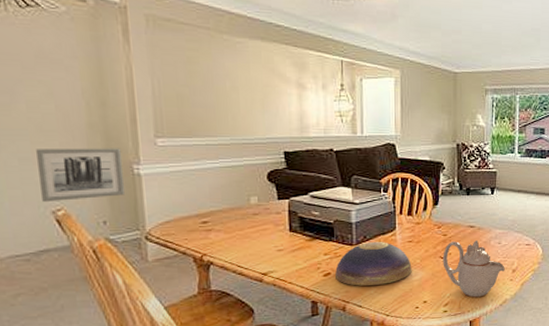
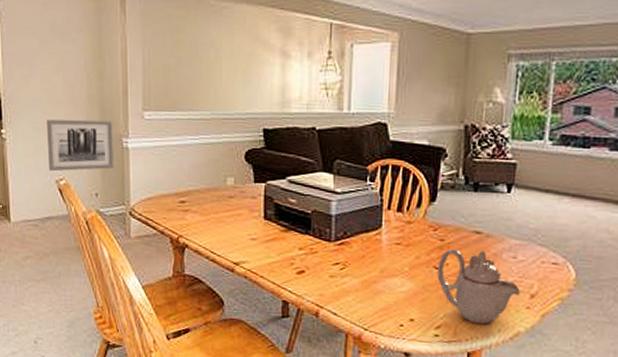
decorative bowl: present [335,241,412,286] -> none [310,239,398,292]

